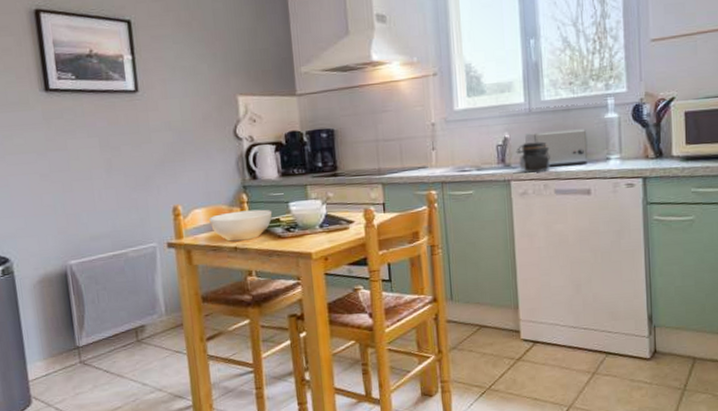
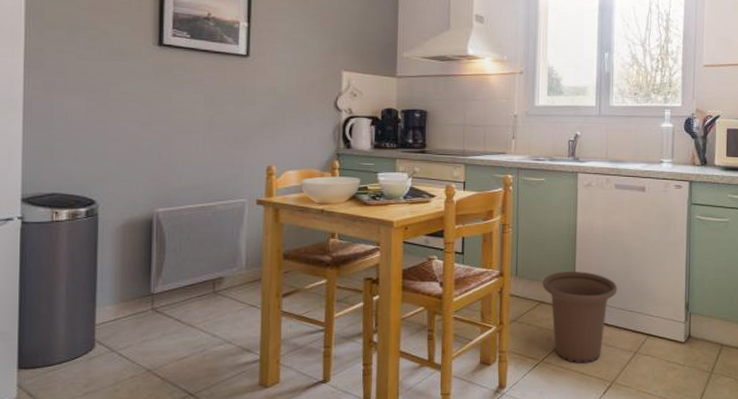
basket: none [481,289,567,389] -> present [542,271,617,363]
jar: present [516,141,550,173] -> none [584,141,614,167]
toaster: present [525,129,588,168] -> none [594,133,646,166]

